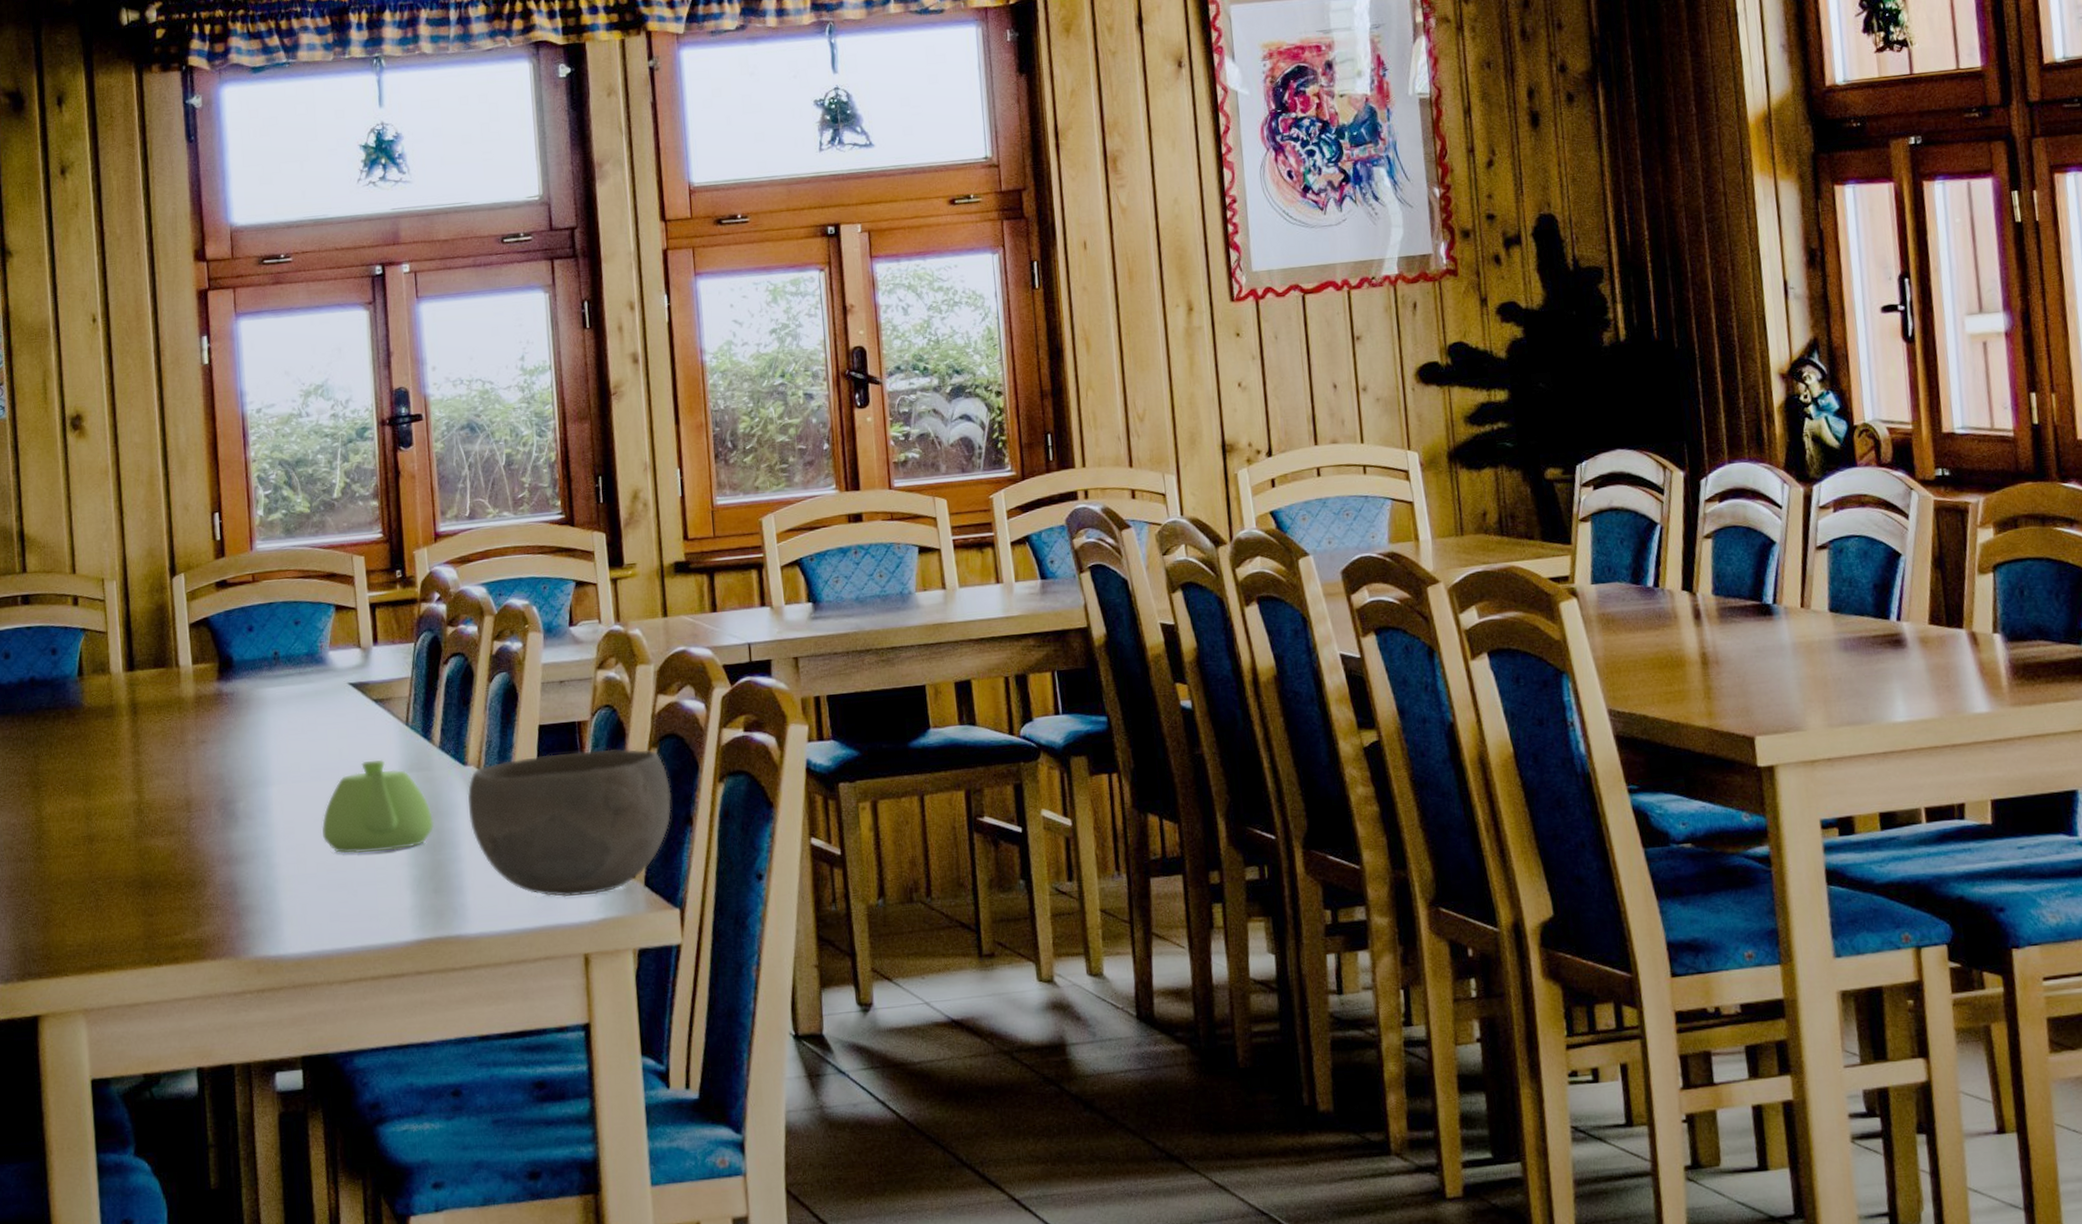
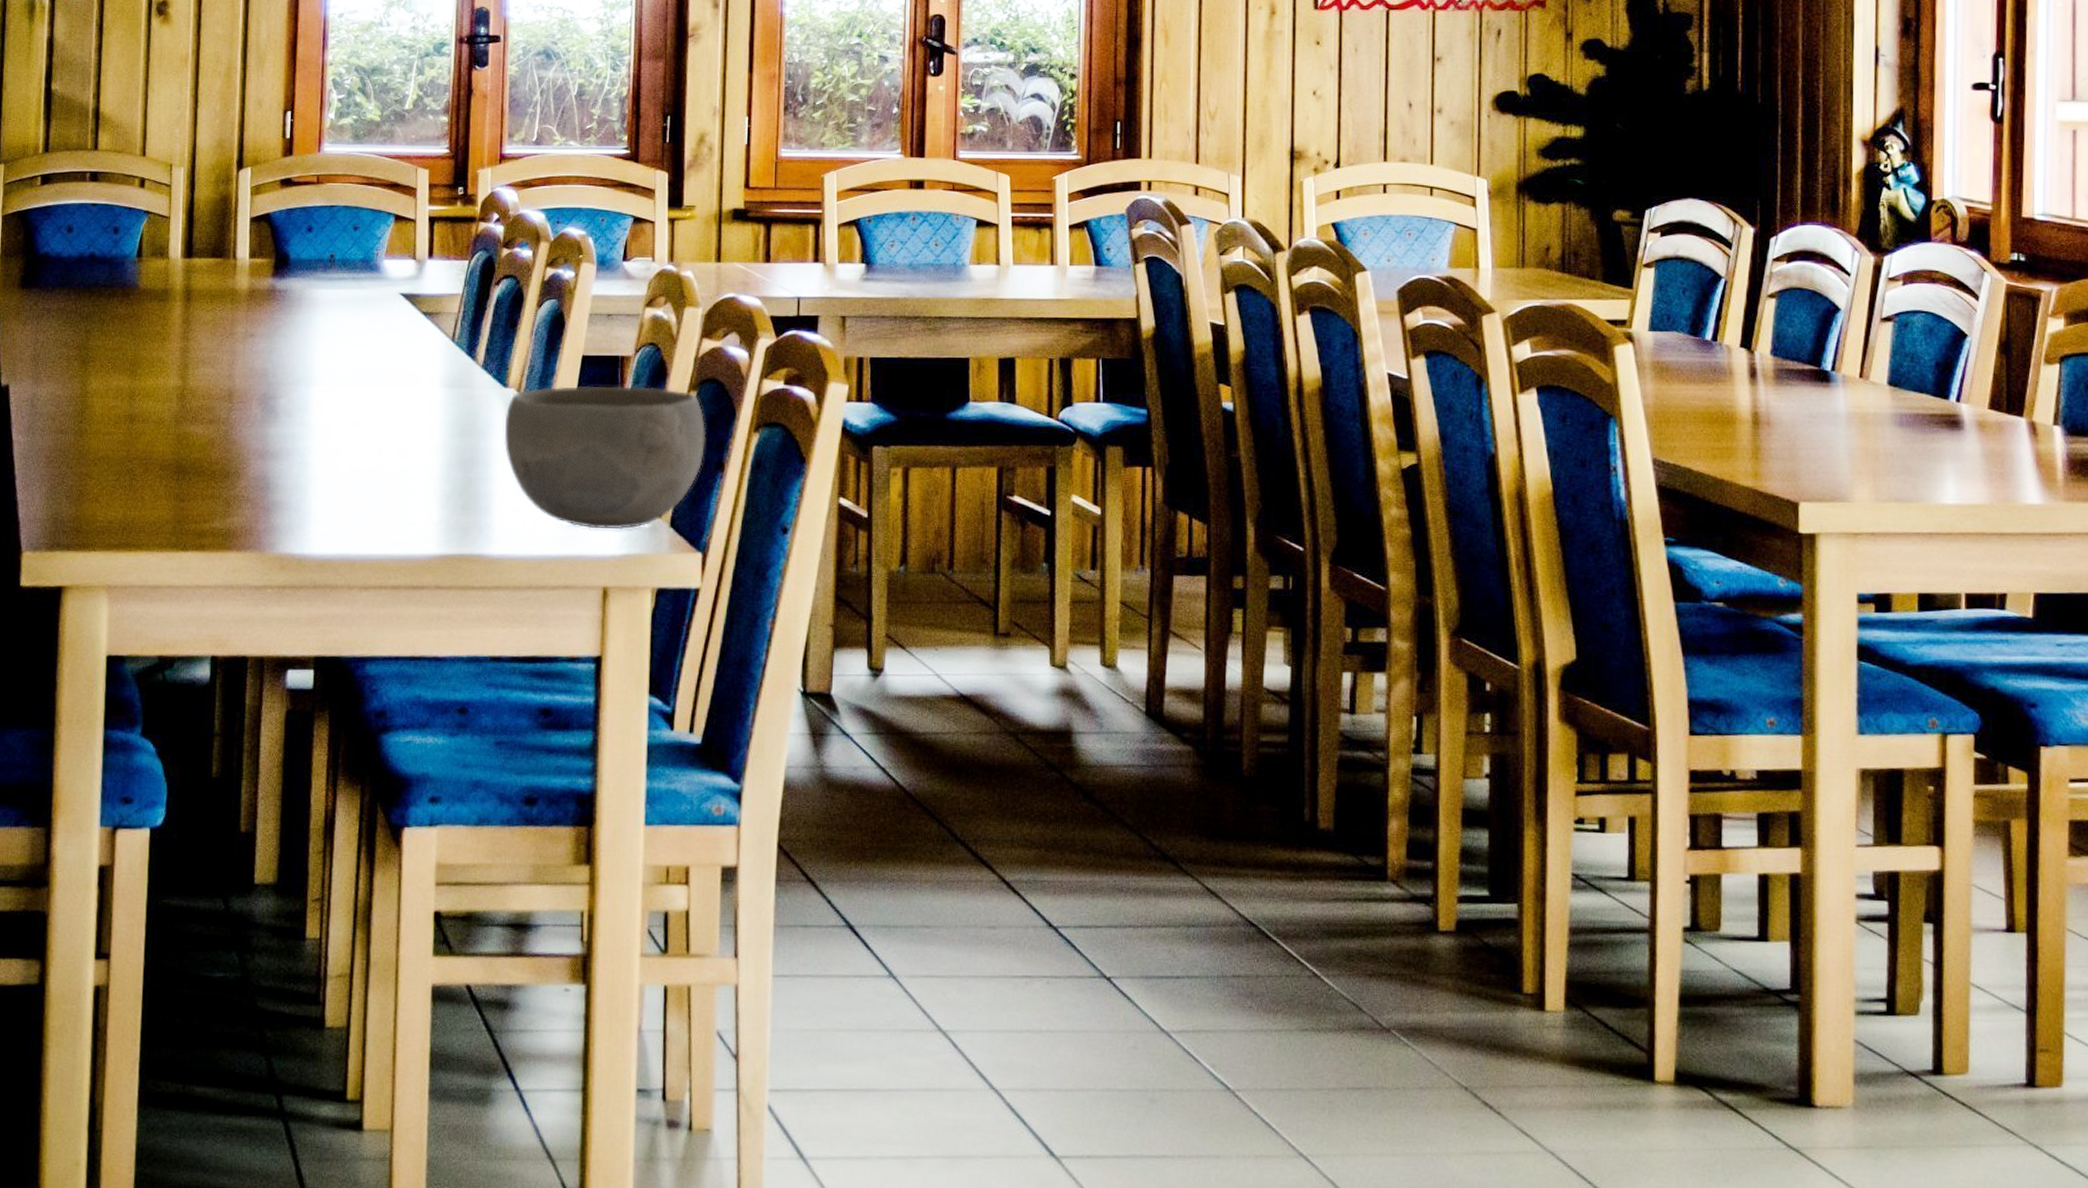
teapot: present [321,759,435,854] -> none [358,372,470,464]

